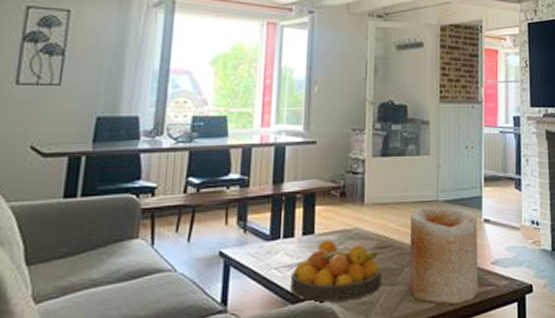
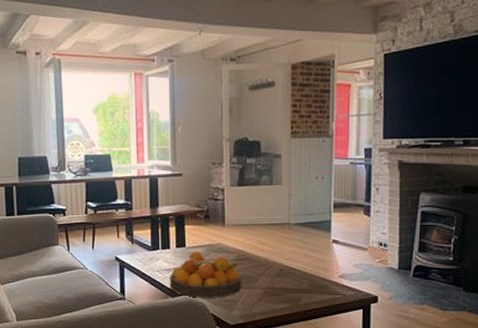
vase: present [409,207,479,305] -> none [265,228,327,306]

